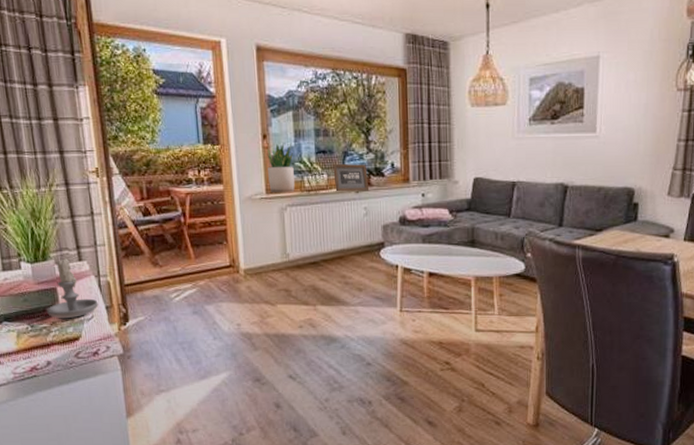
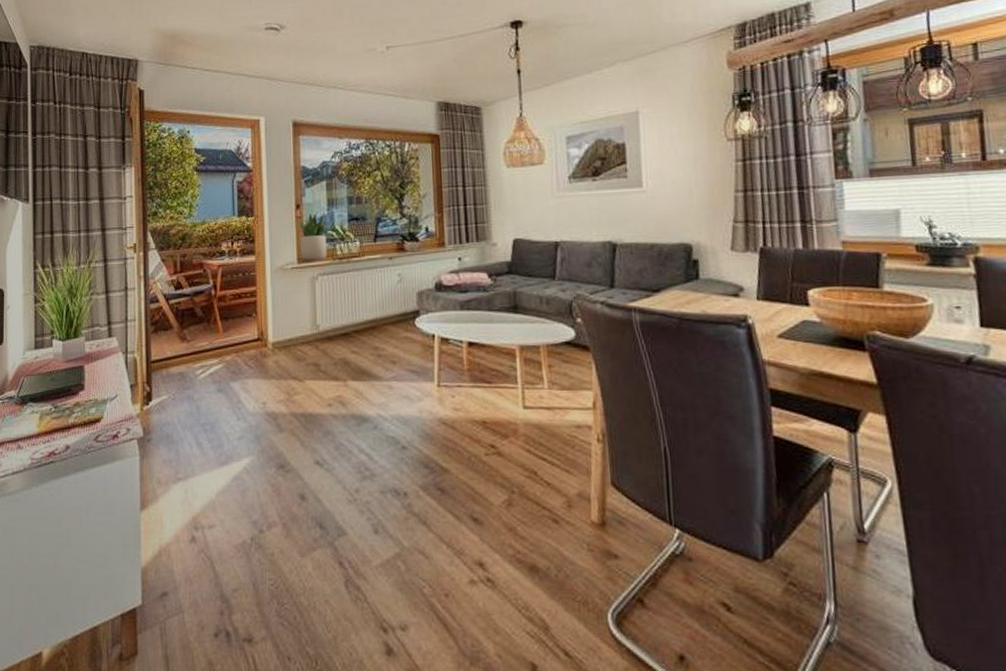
candle: present [47,257,99,319] -> none [72,334,123,399]
picture frame: present [333,163,370,192] -> none [366,229,403,259]

